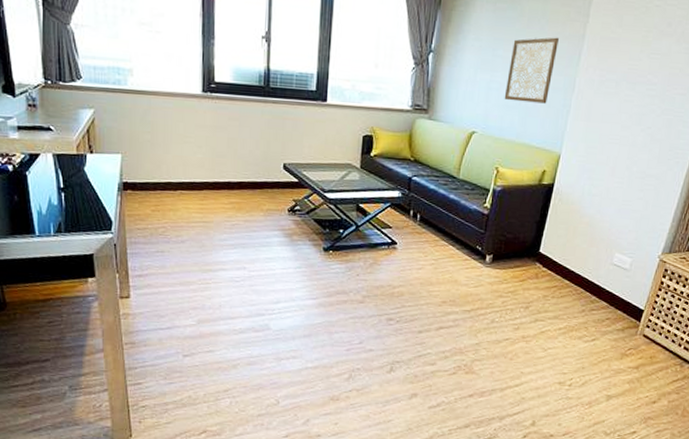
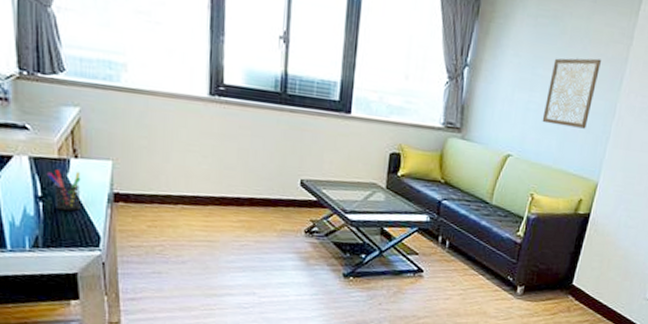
pen holder: none [67,164,96,200] -> present [46,169,81,212]

